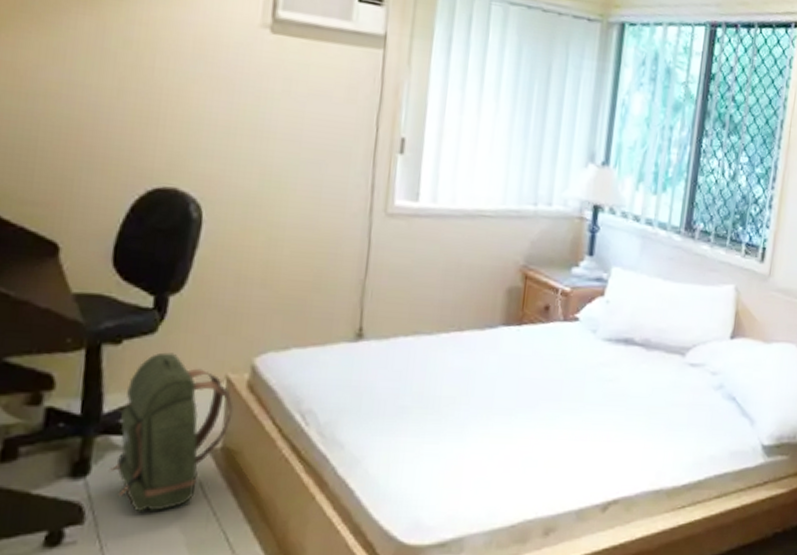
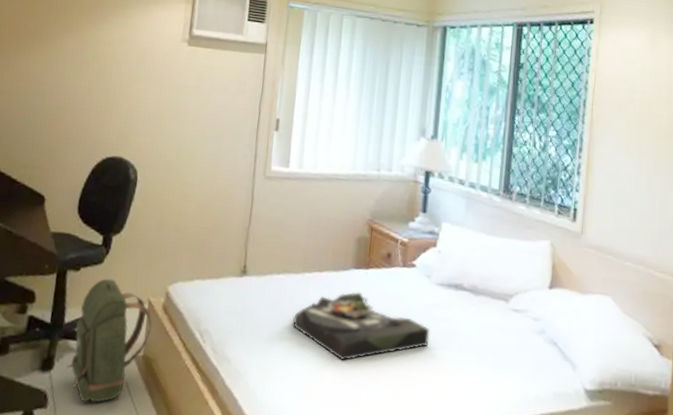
serving tray: none [425,353,594,435] -> present [293,291,430,361]

